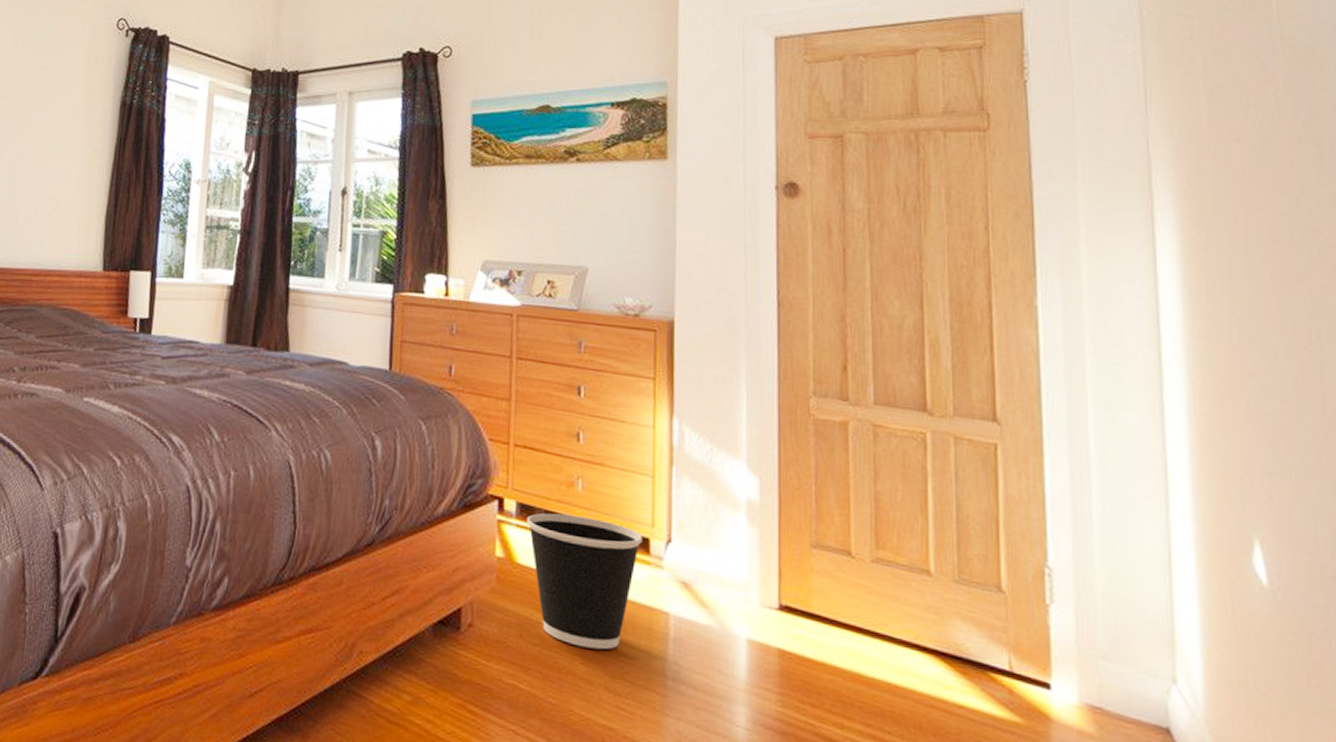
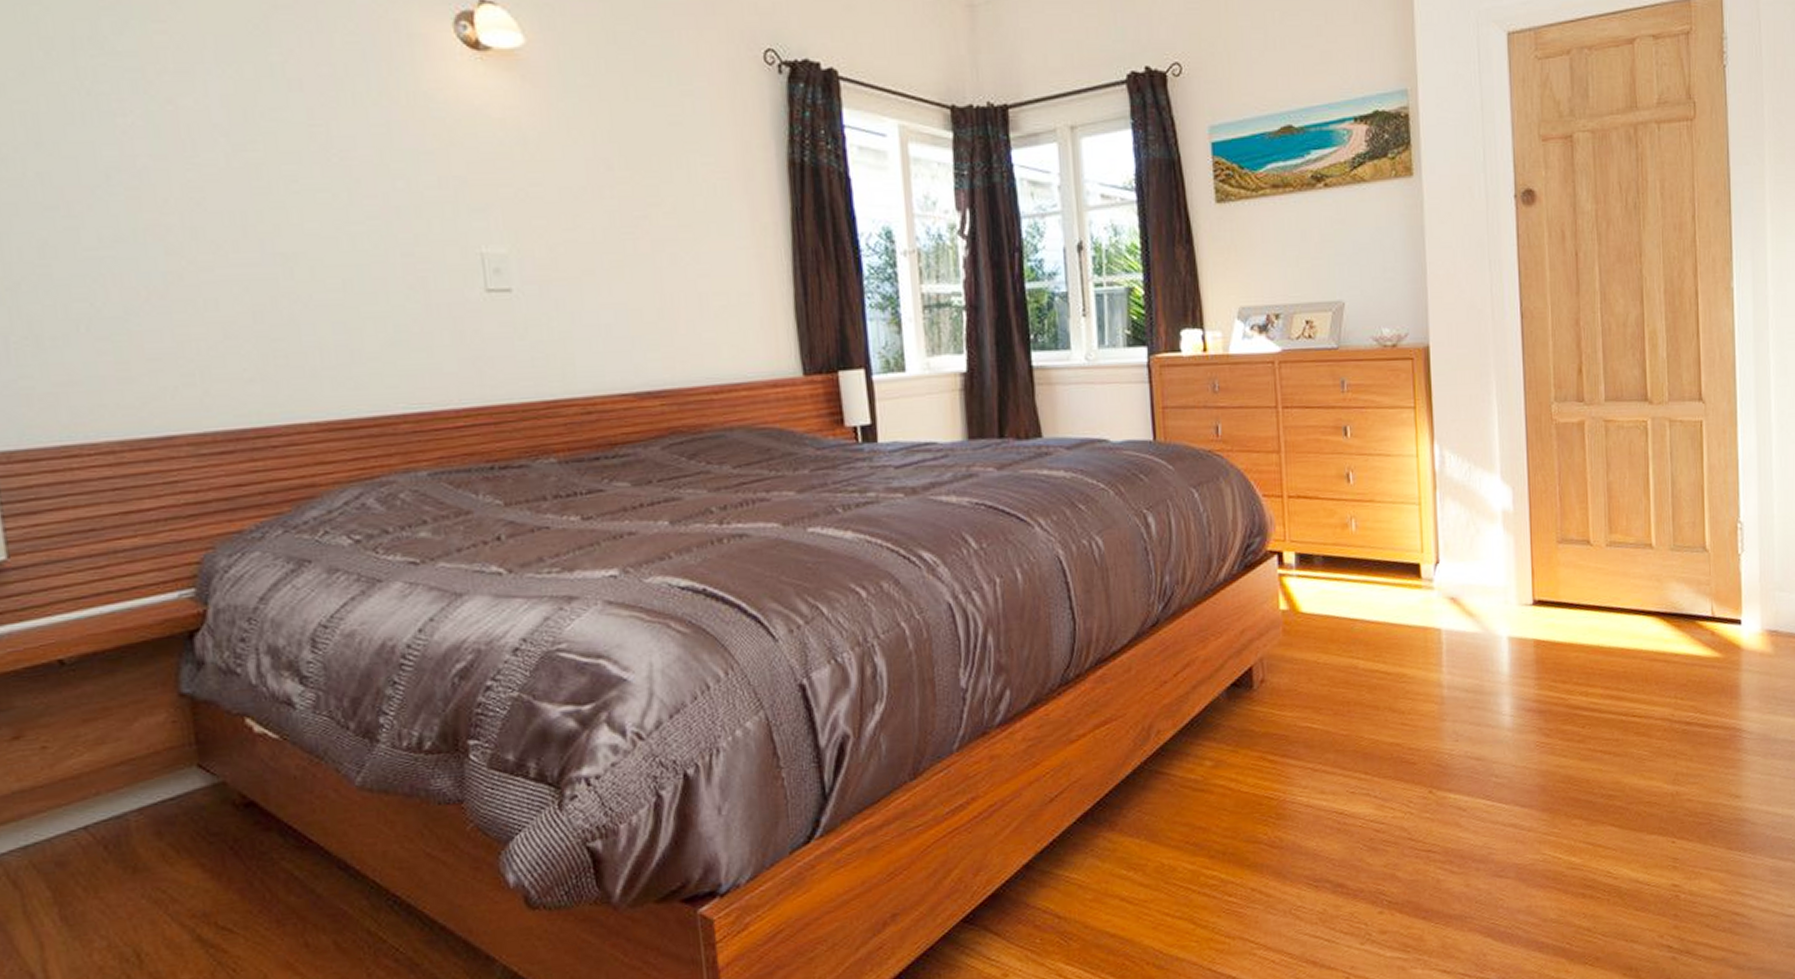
wastebasket: present [527,513,642,650] -> none [1307,554,1414,678]

